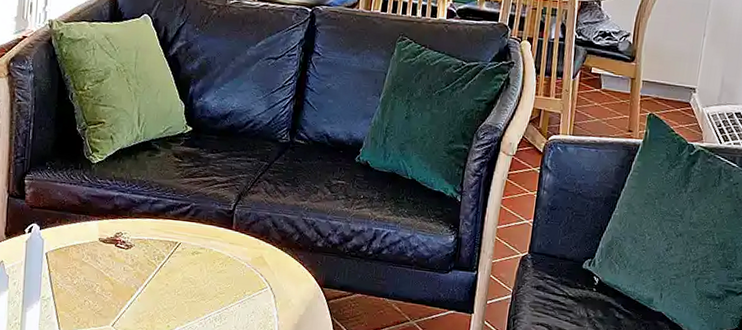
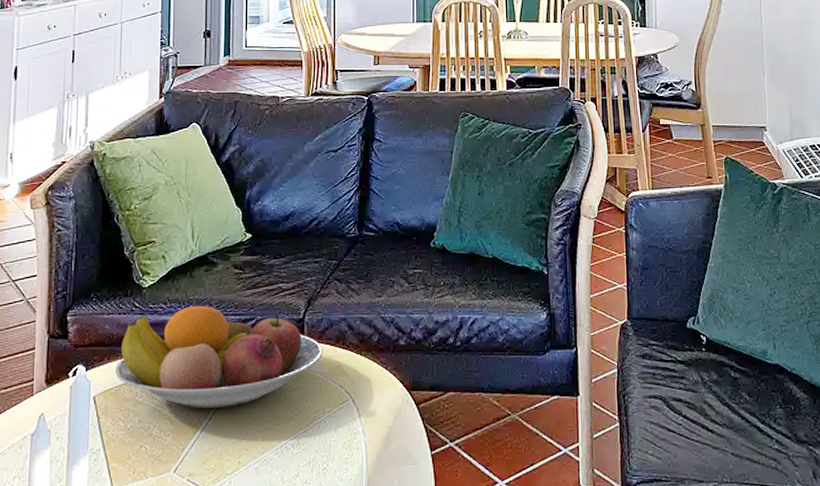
fruit bowl: none [65,185,248,278] -> present [115,305,323,408]

